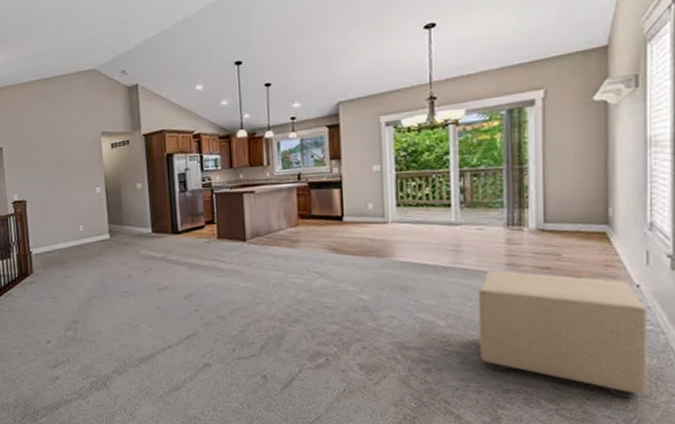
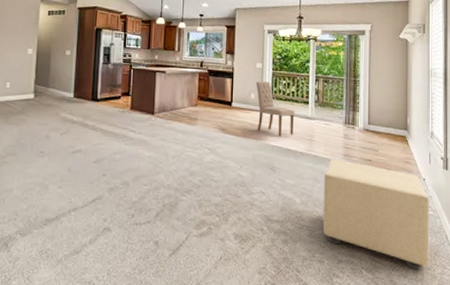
dining chair: none [373,186,432,251] -> present [256,81,295,137]

